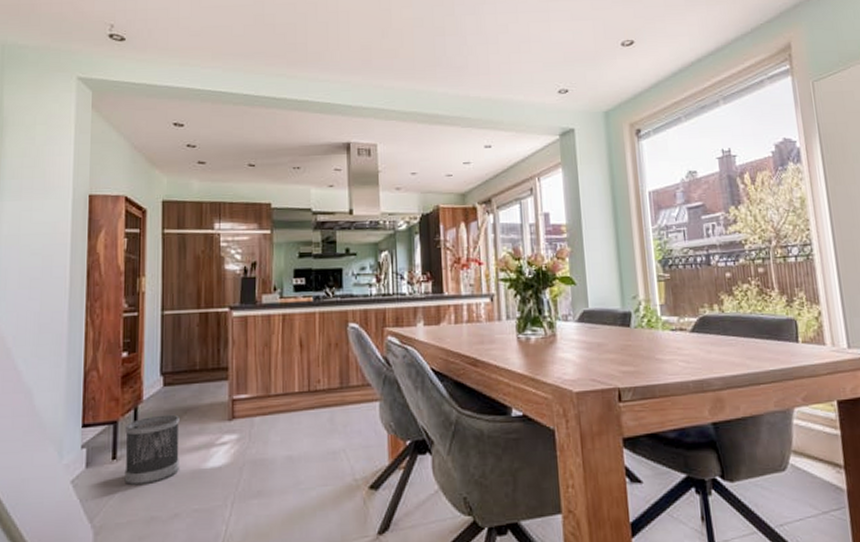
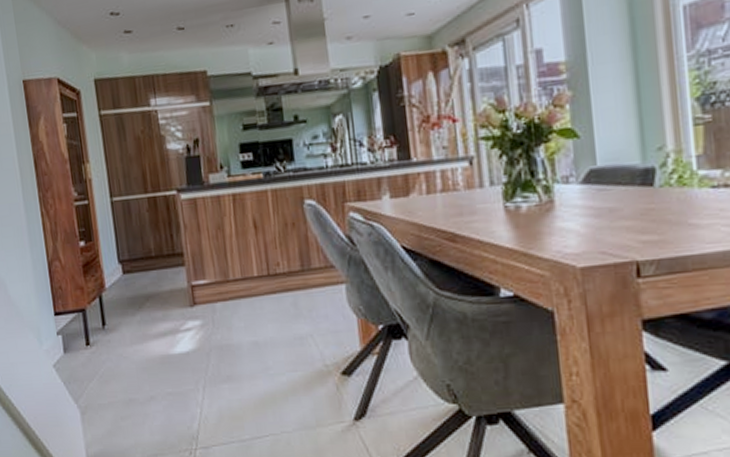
wastebasket: present [124,414,180,486] -> none [93,301,149,370]

